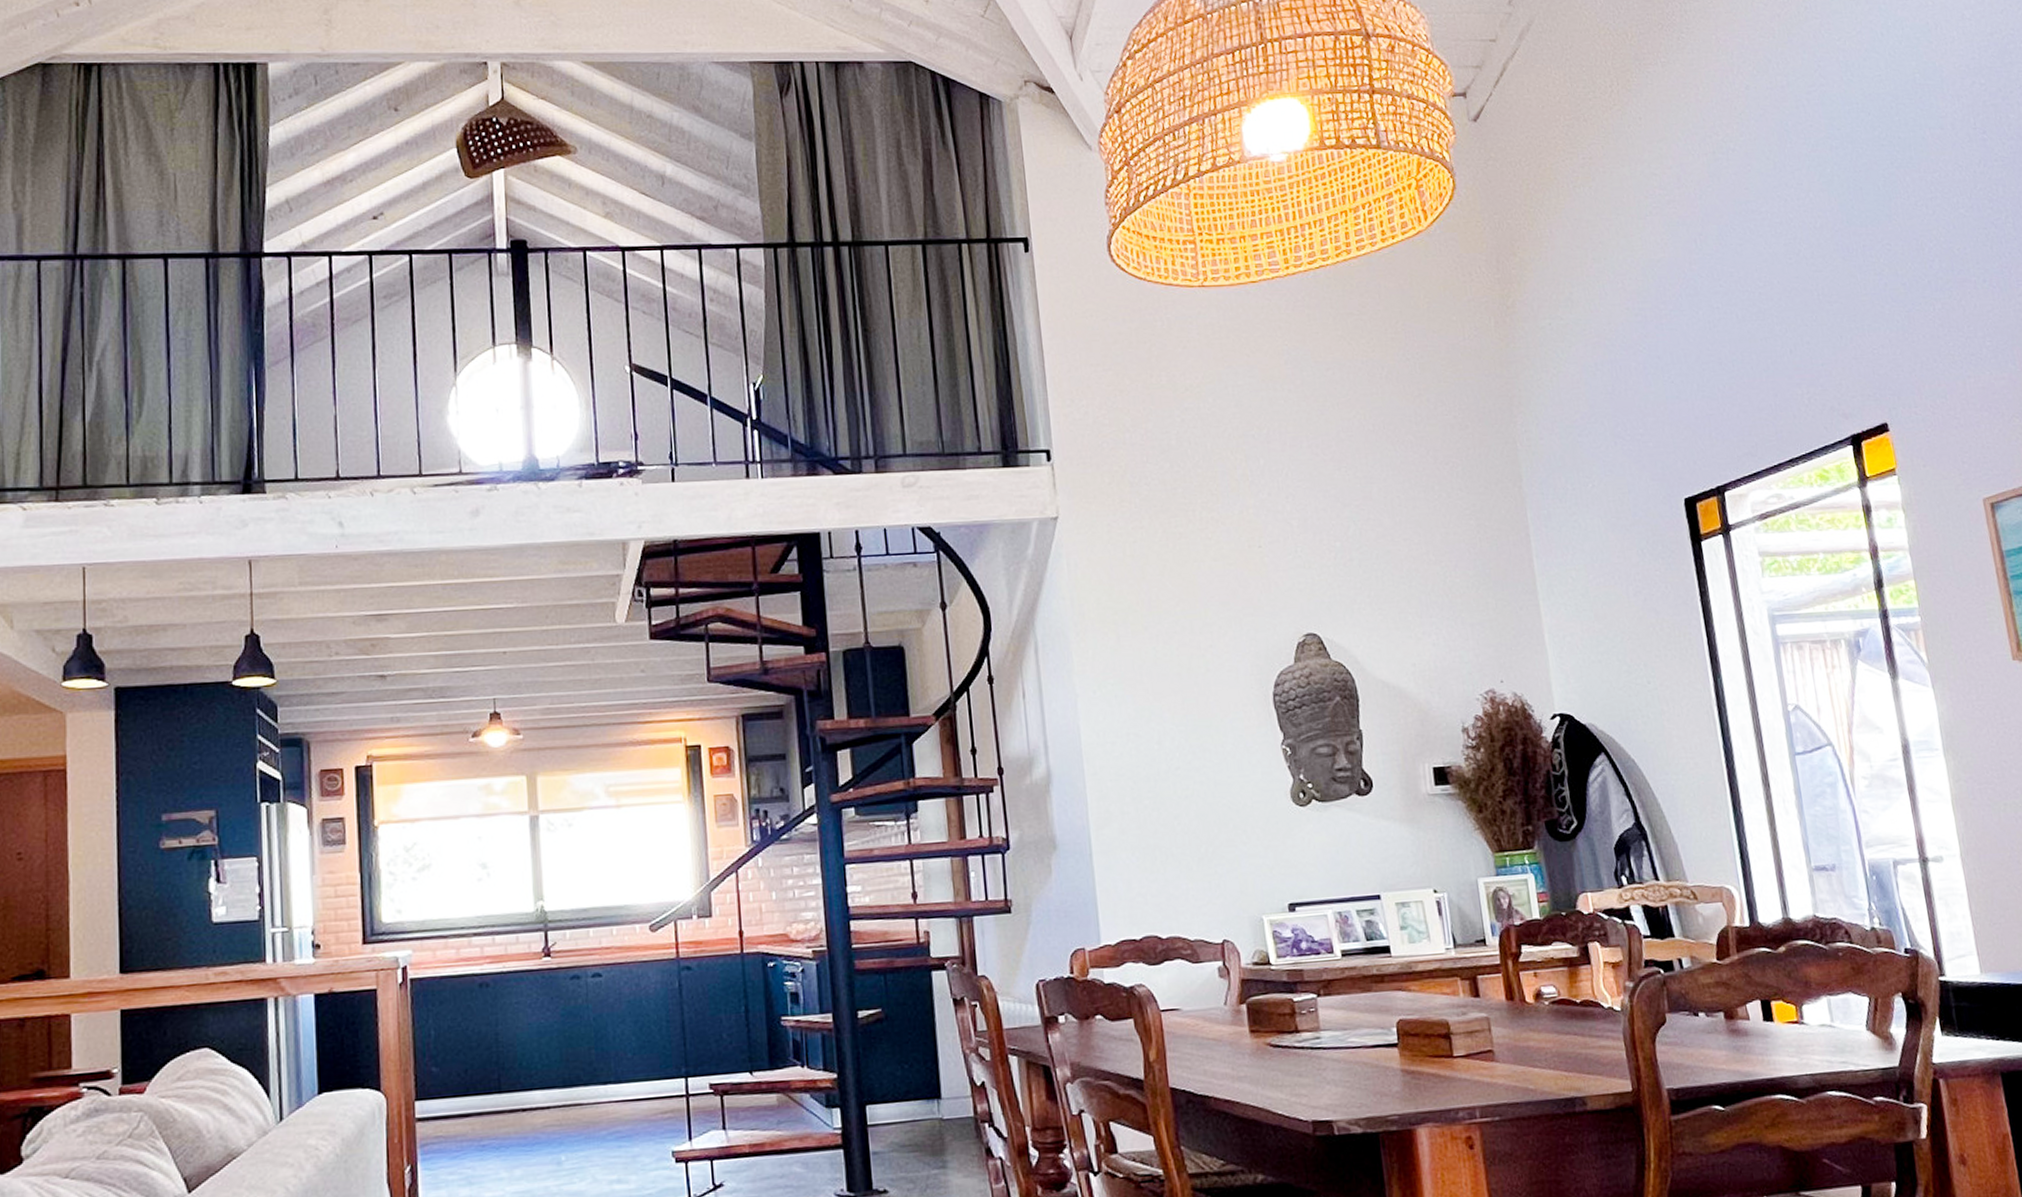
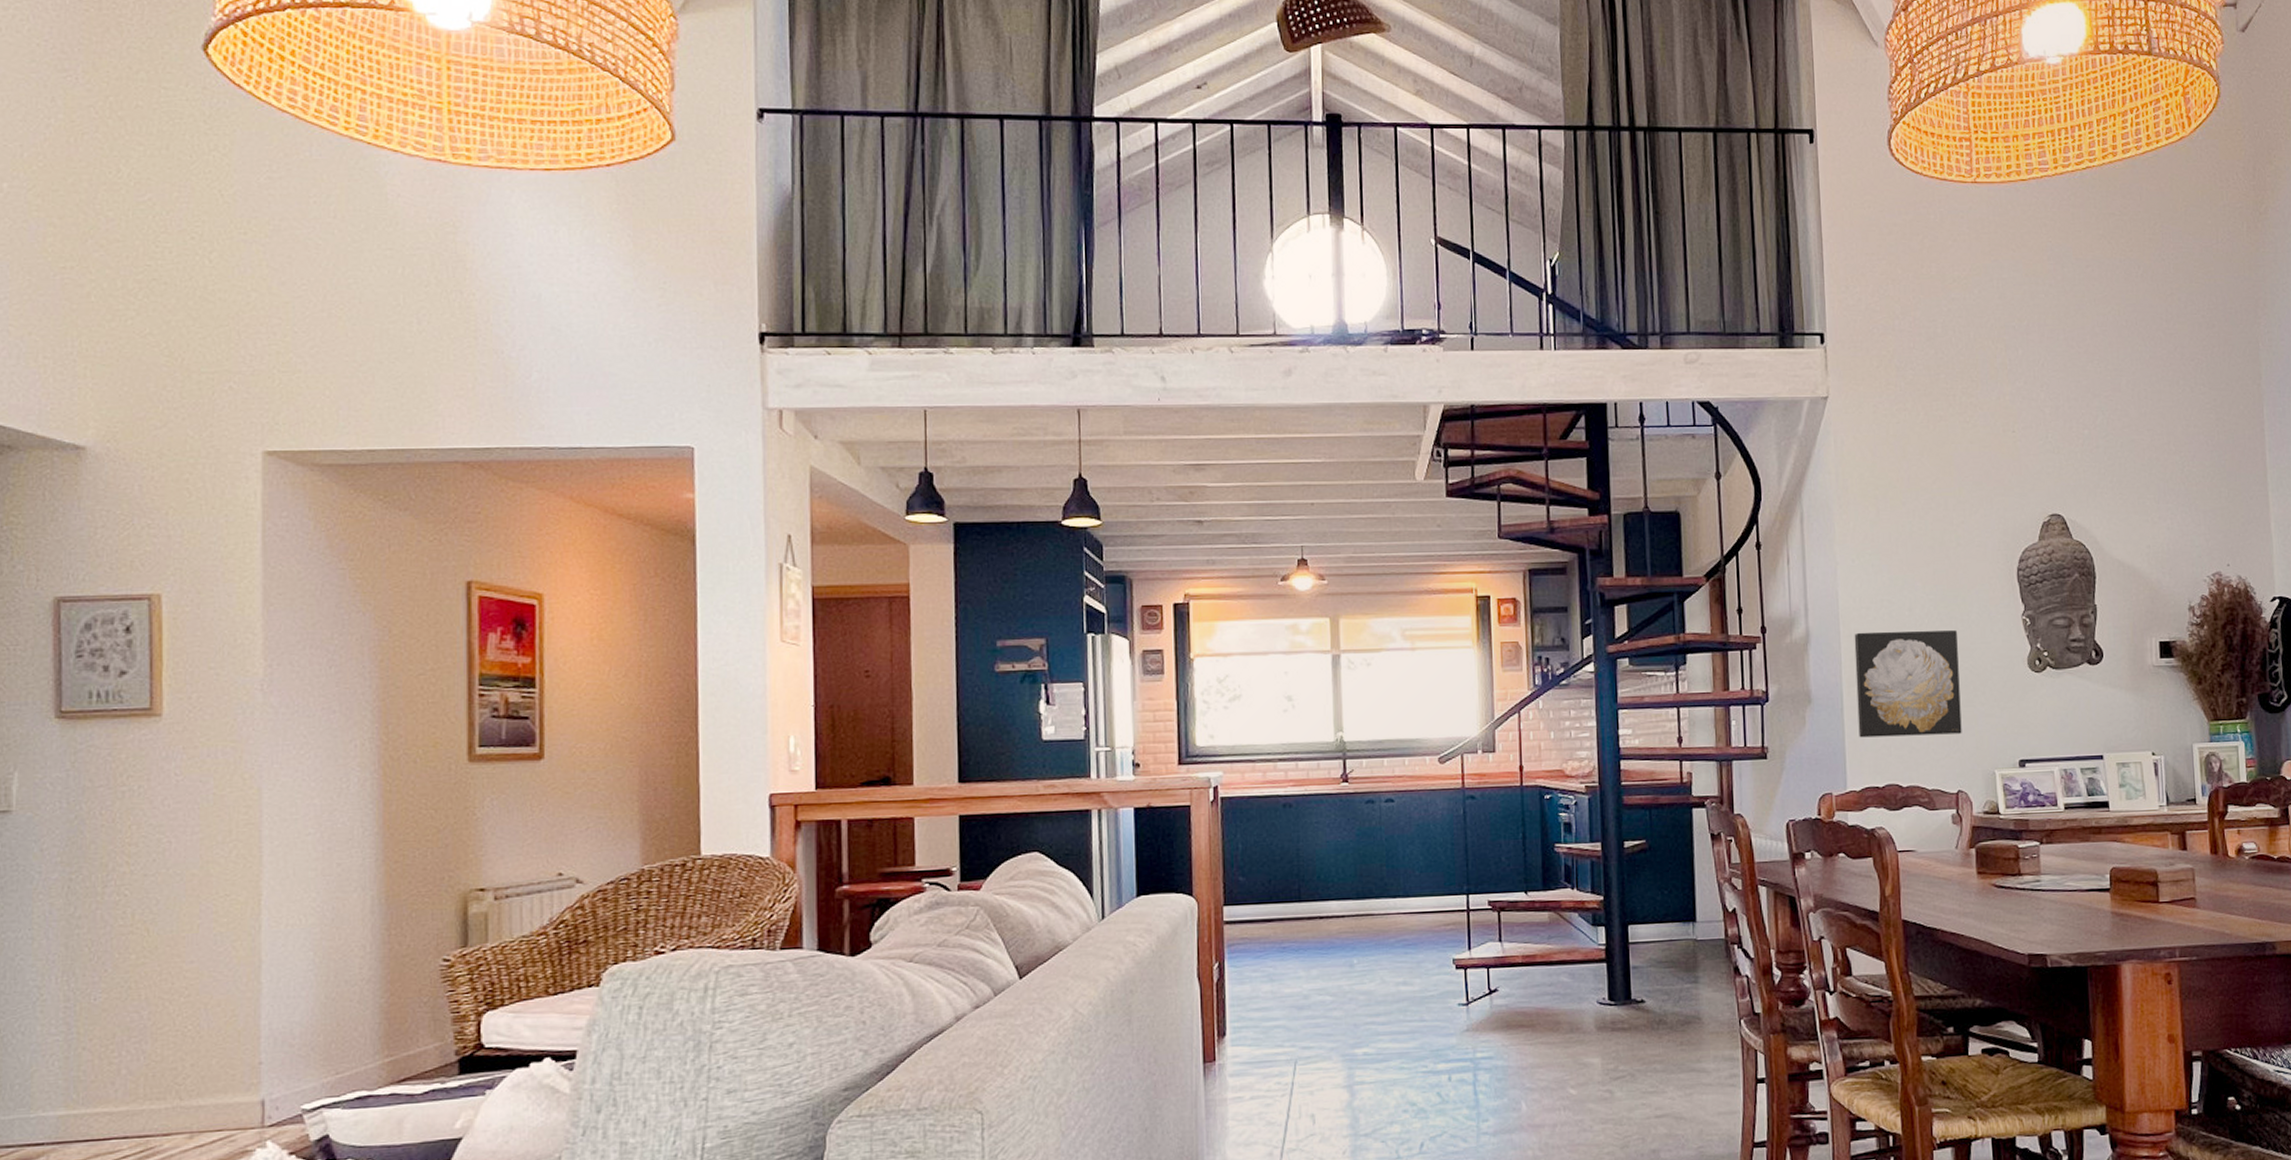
wall art: none [1099,764,1224,886] -> present [1854,630,1962,738]

